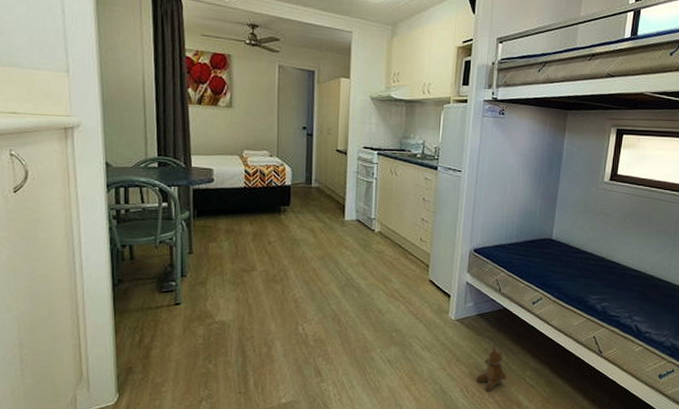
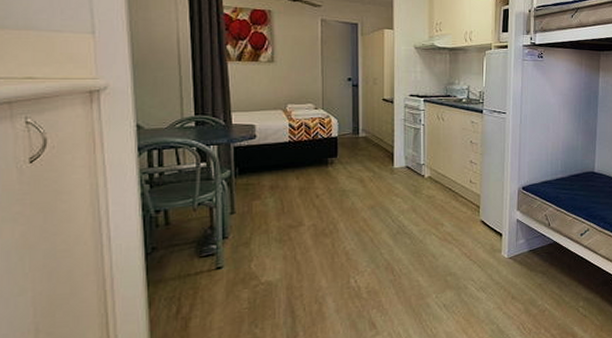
teddy bear: present [476,345,507,391] -> none [532,279,561,326]

